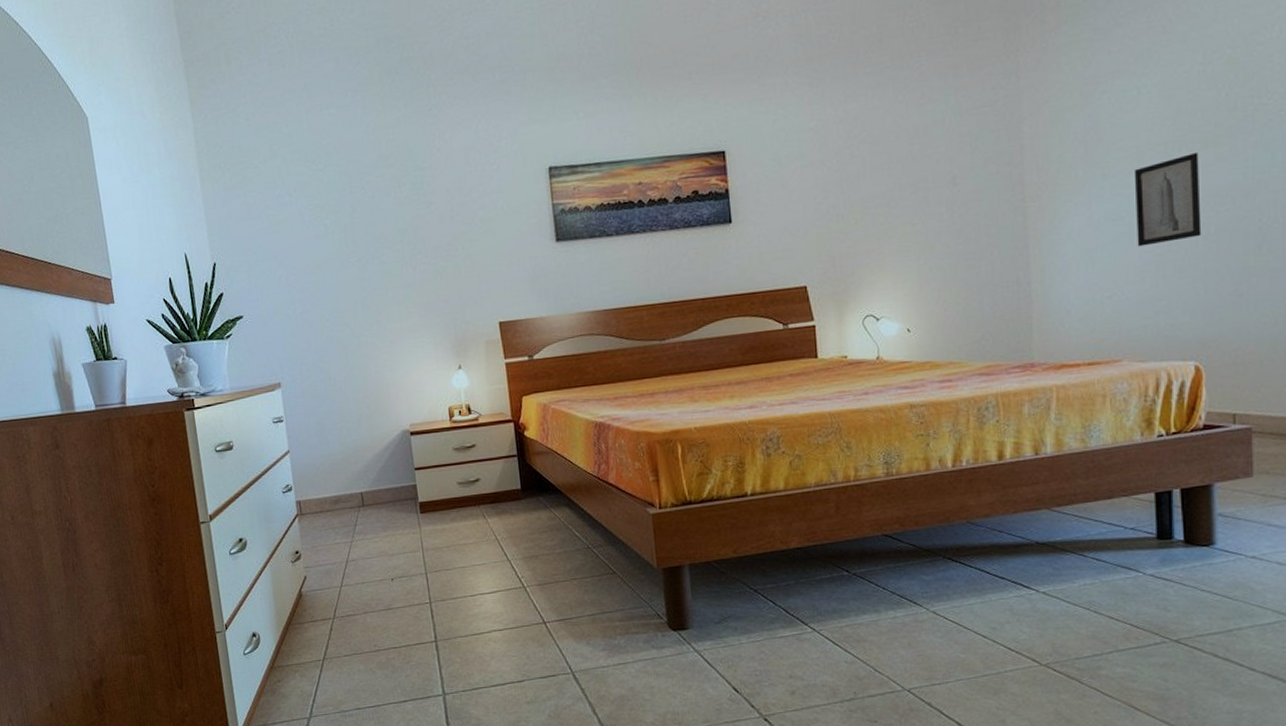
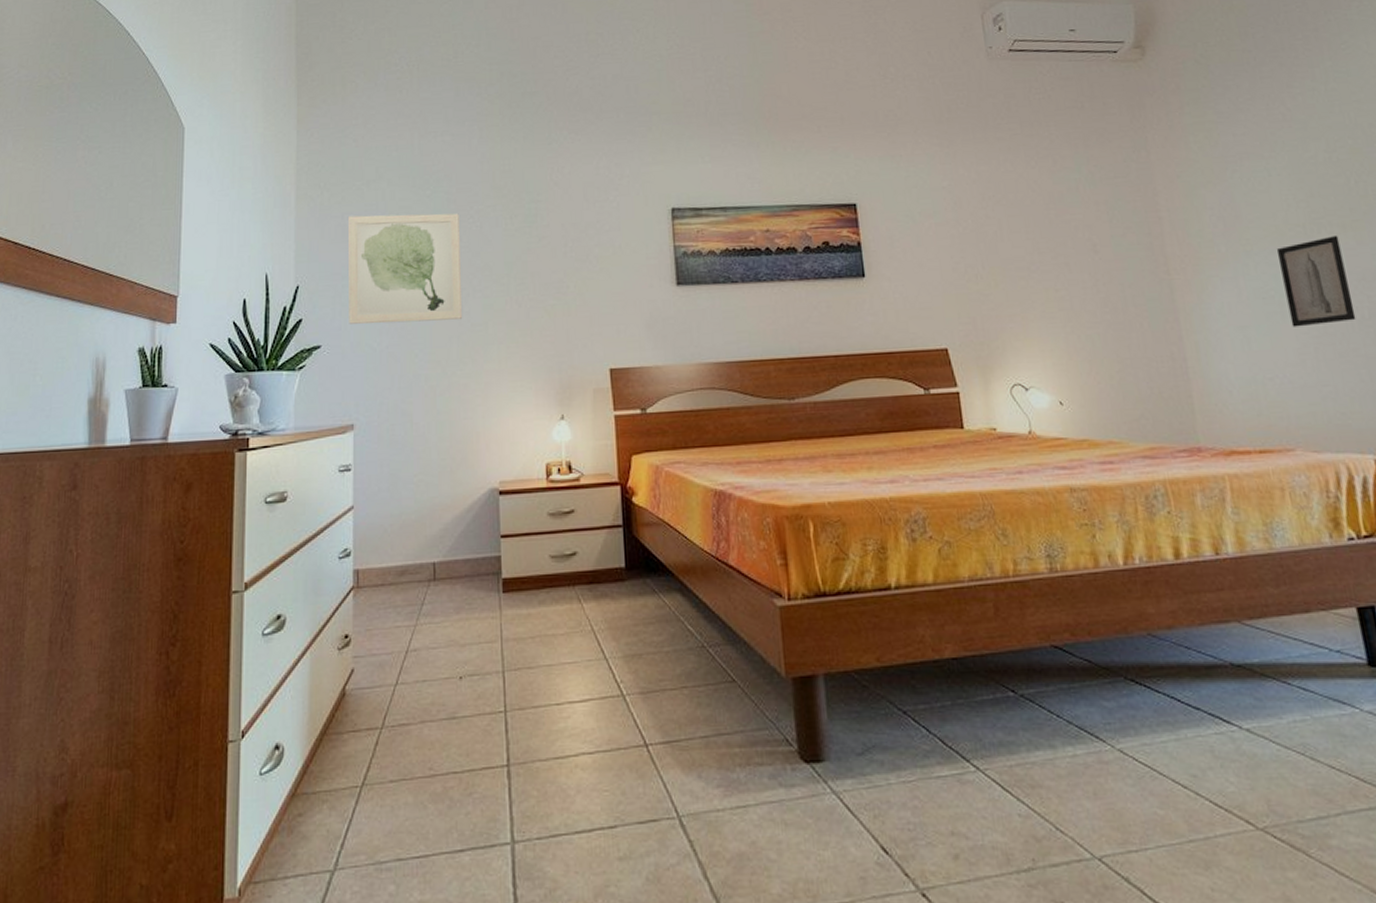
wall art: none [250,185,365,295] -> present [347,213,463,324]

